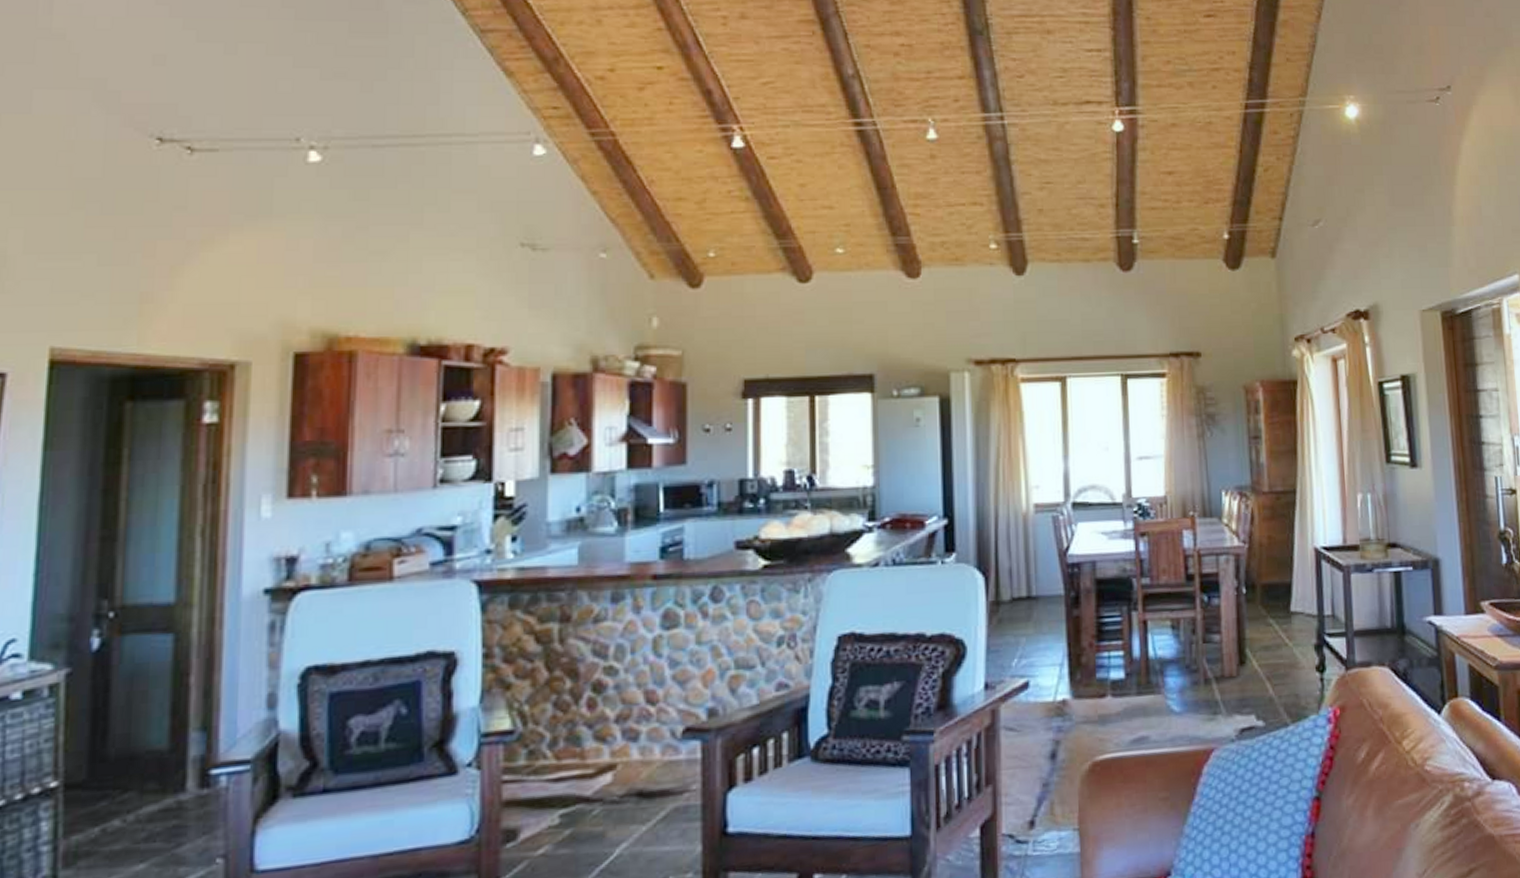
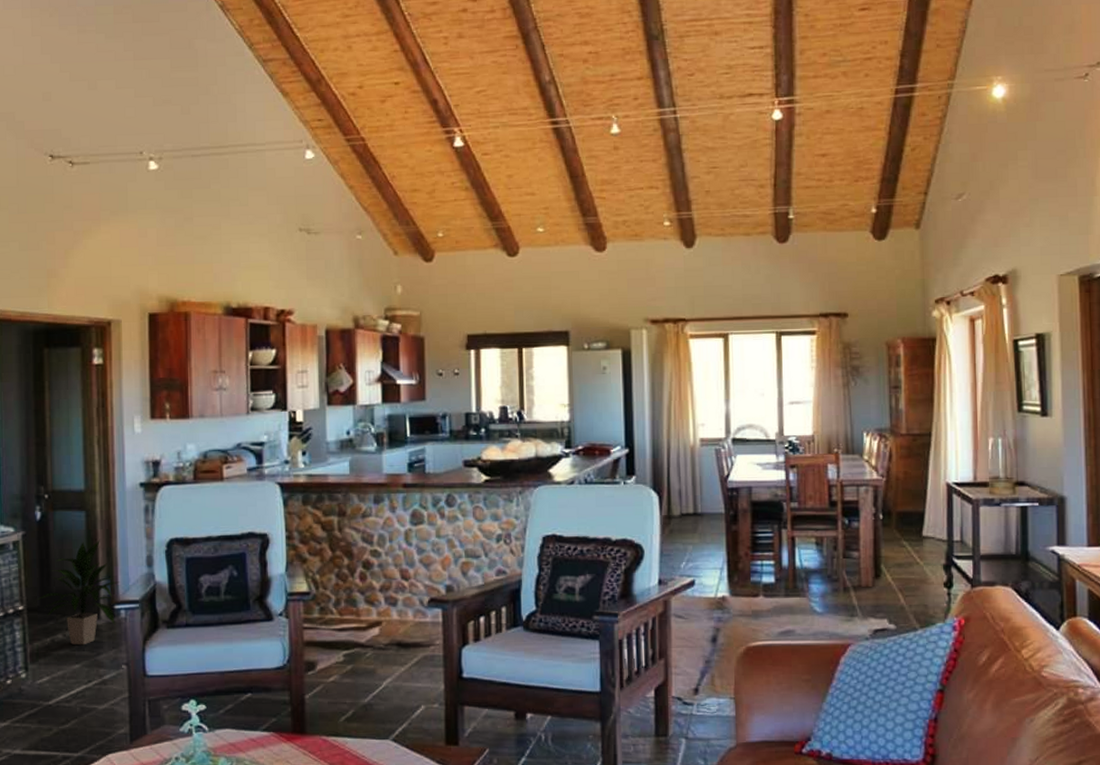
indoor plant: none [83,674,222,834] -> present [37,540,120,646]

